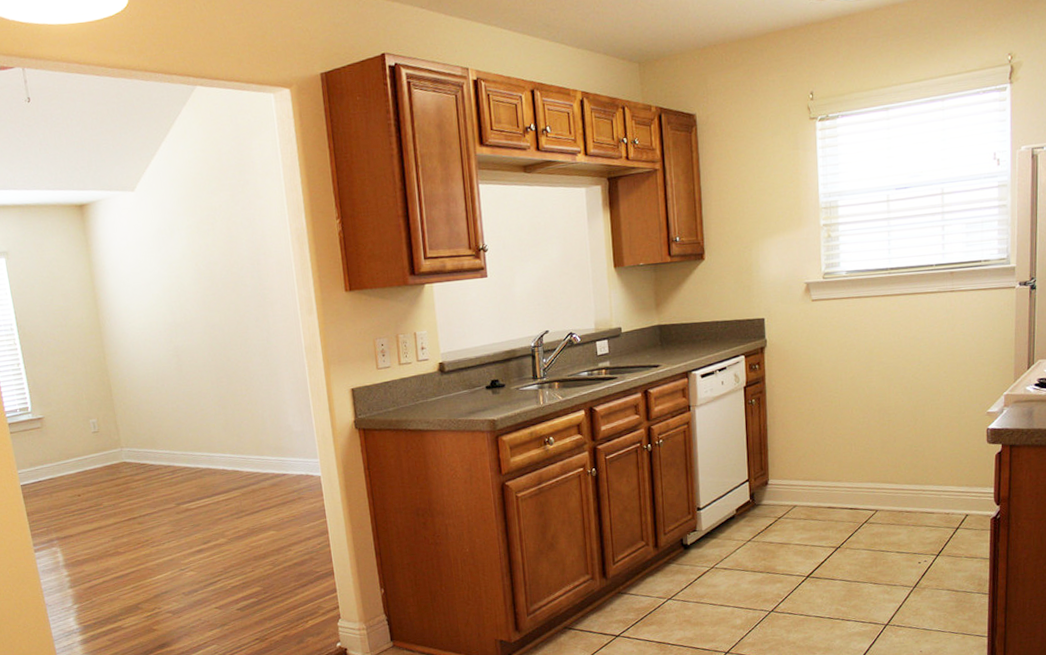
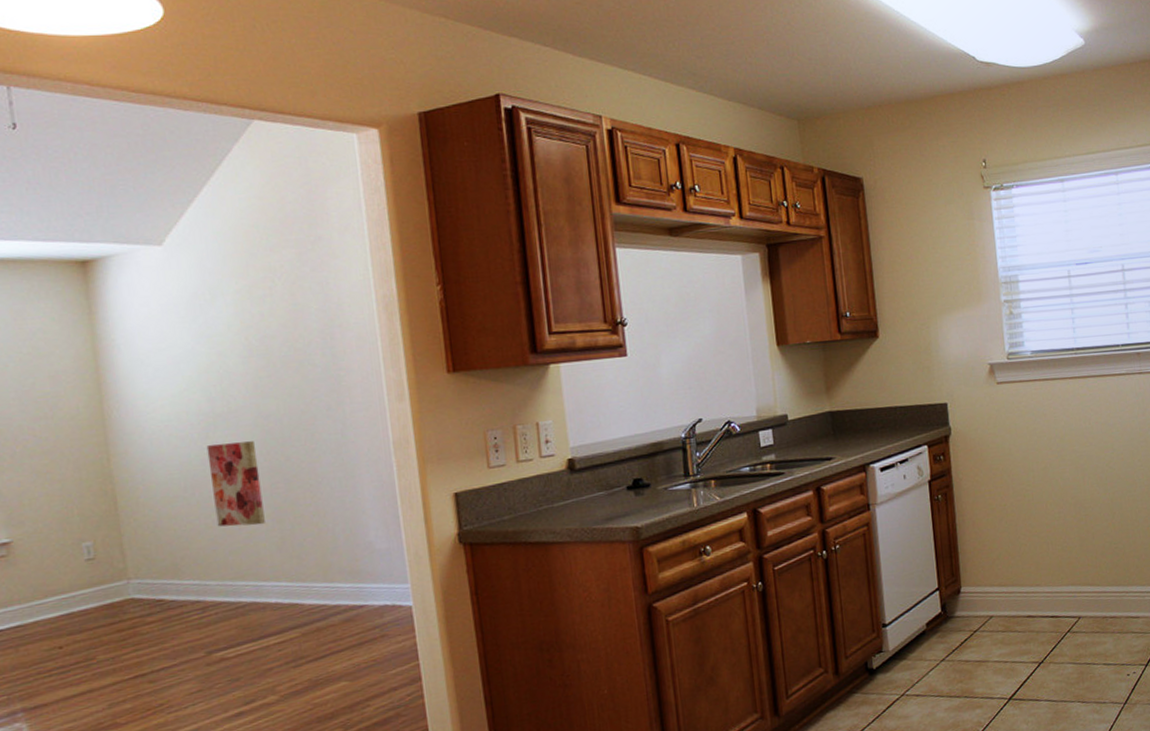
wall art: none [171,345,214,411] -> present [206,441,265,527]

